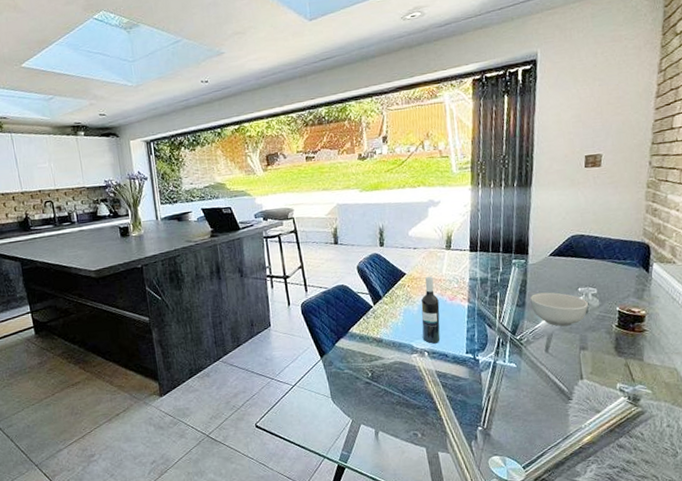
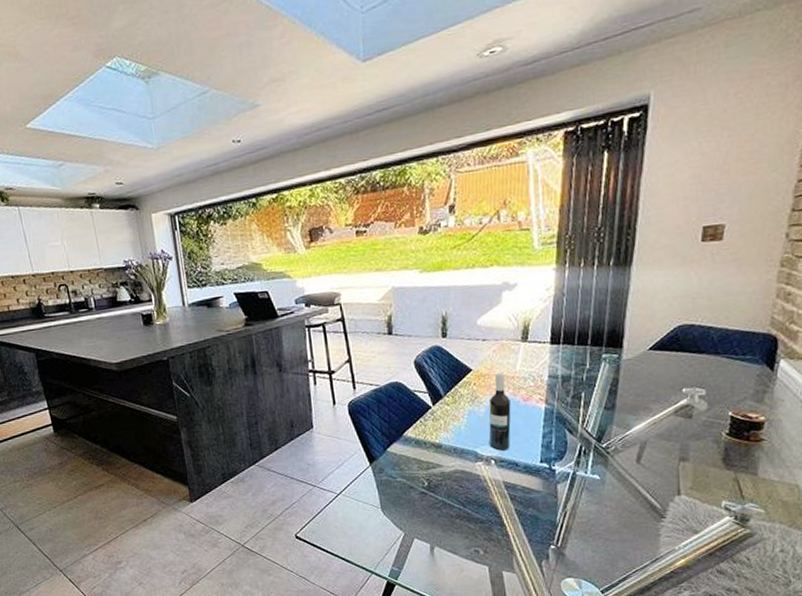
bowl: present [530,292,589,327] -> none [622,393,695,434]

